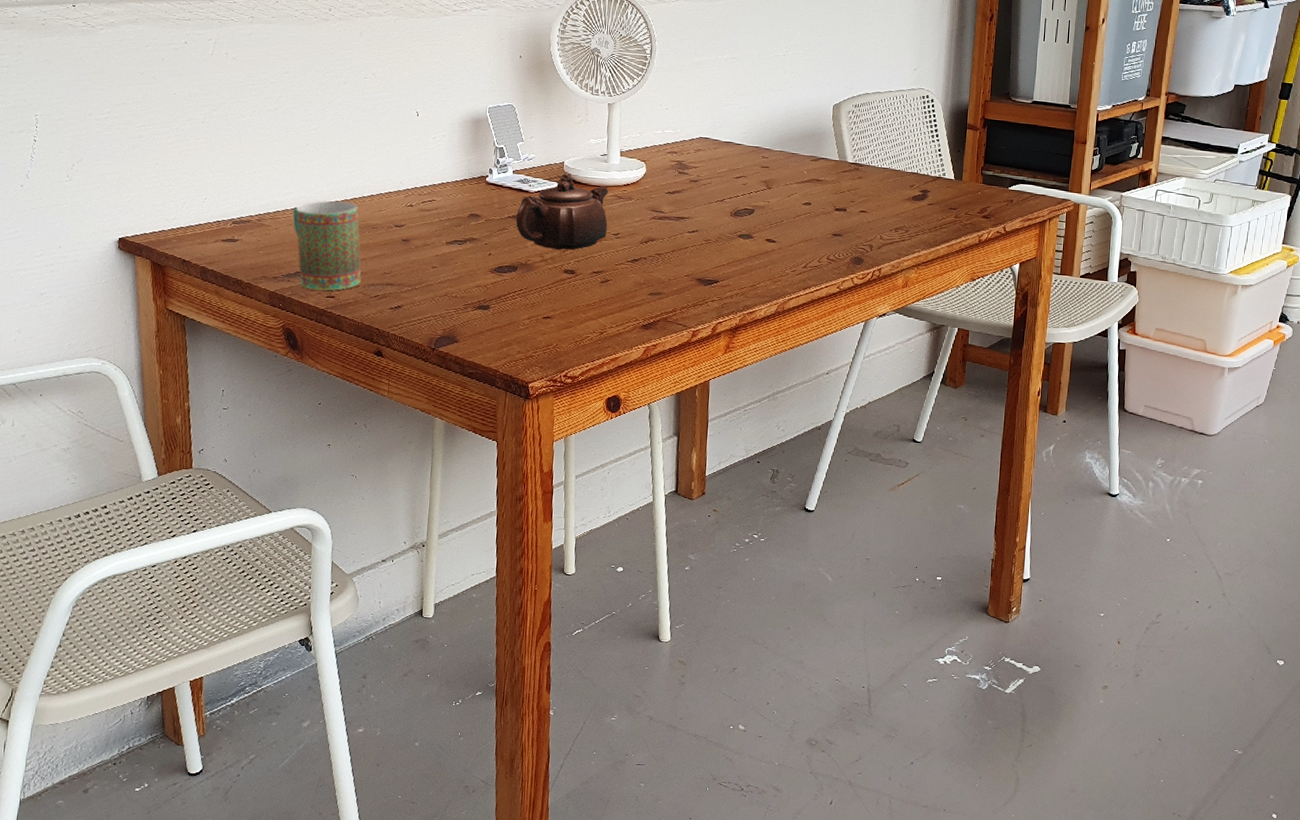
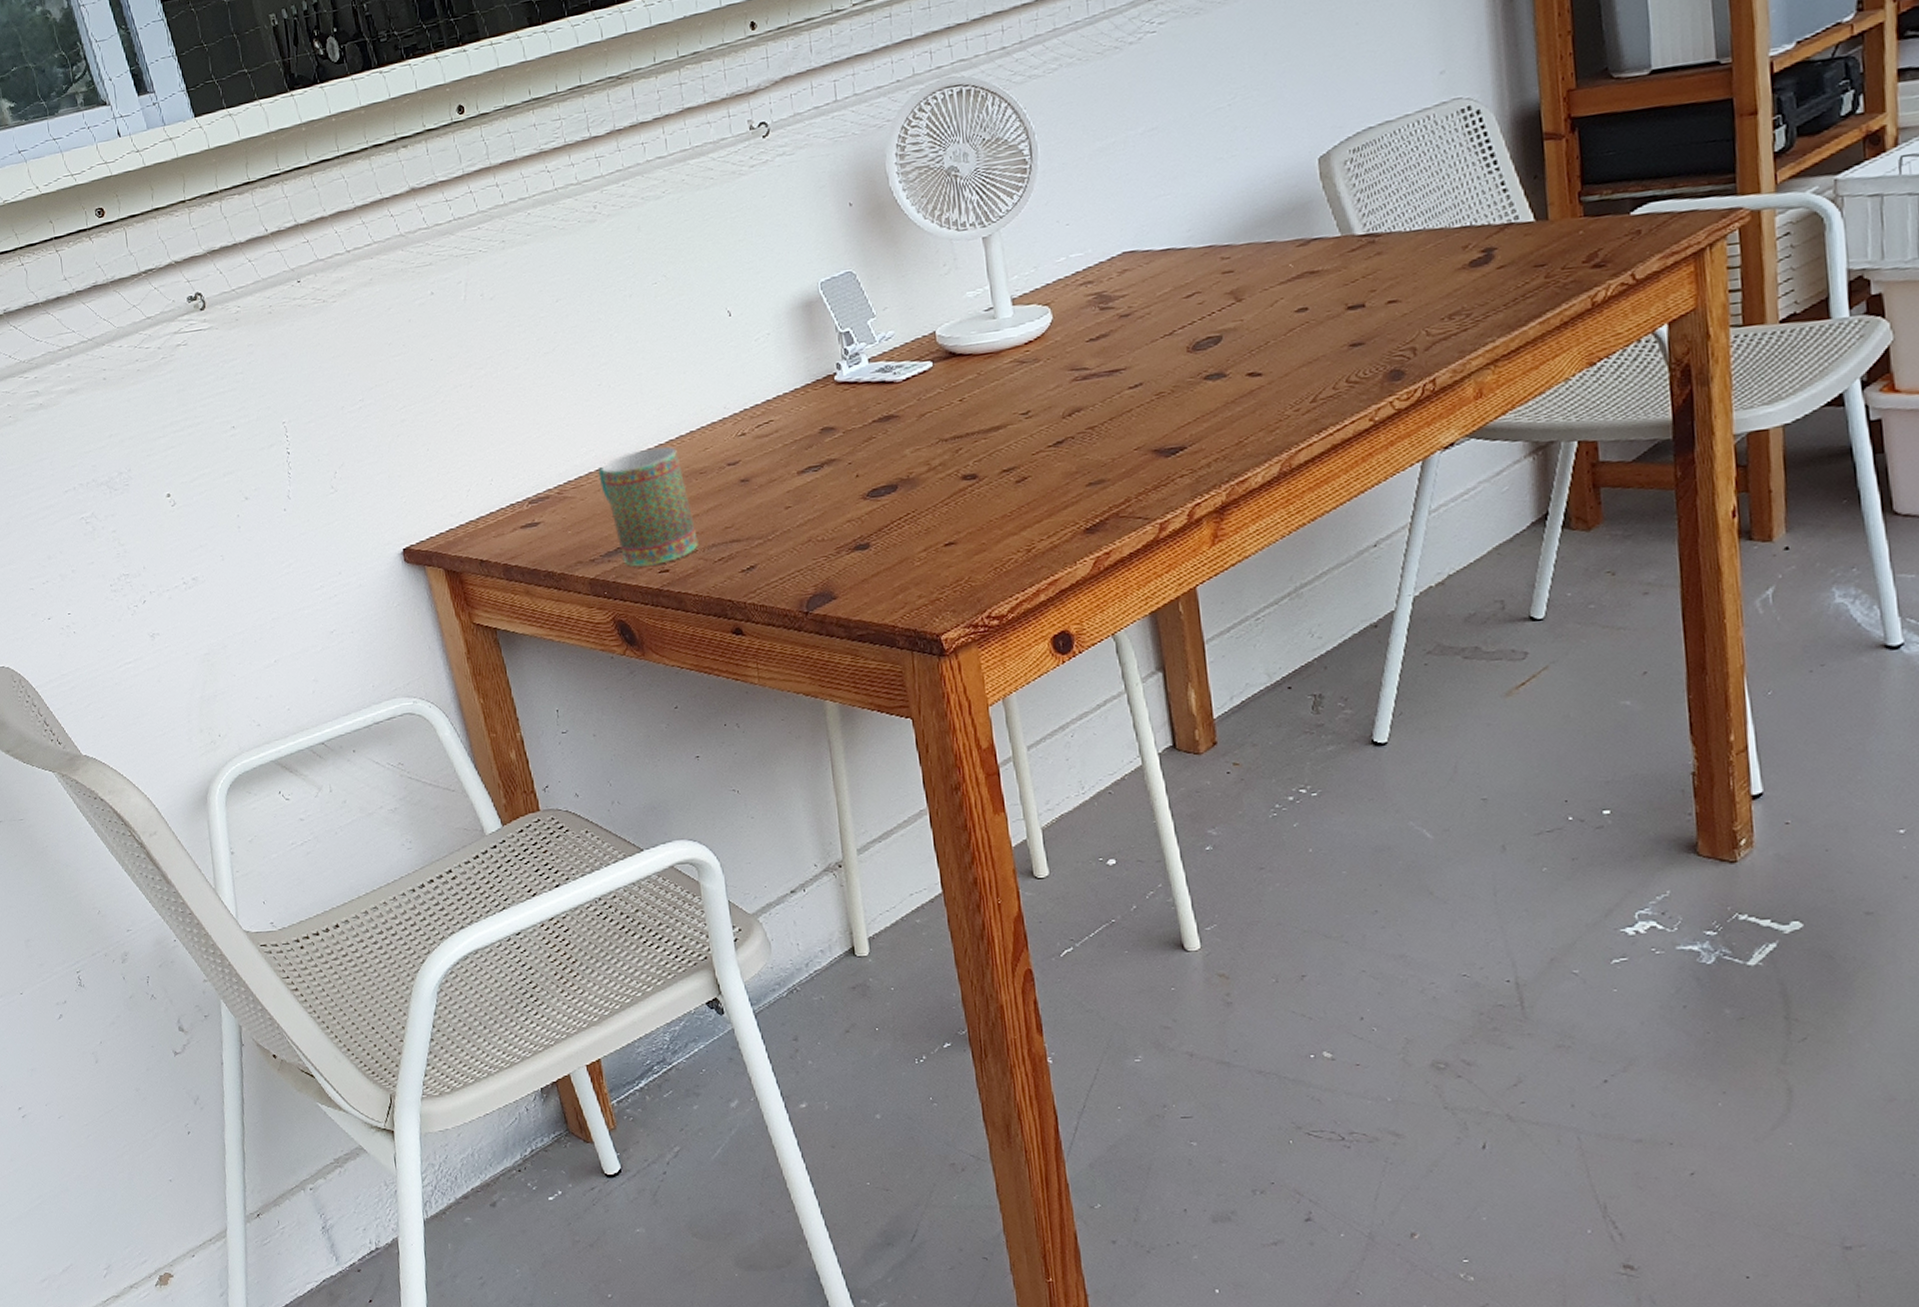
teapot: present [515,173,609,250] -> none [883,344,1013,452]

